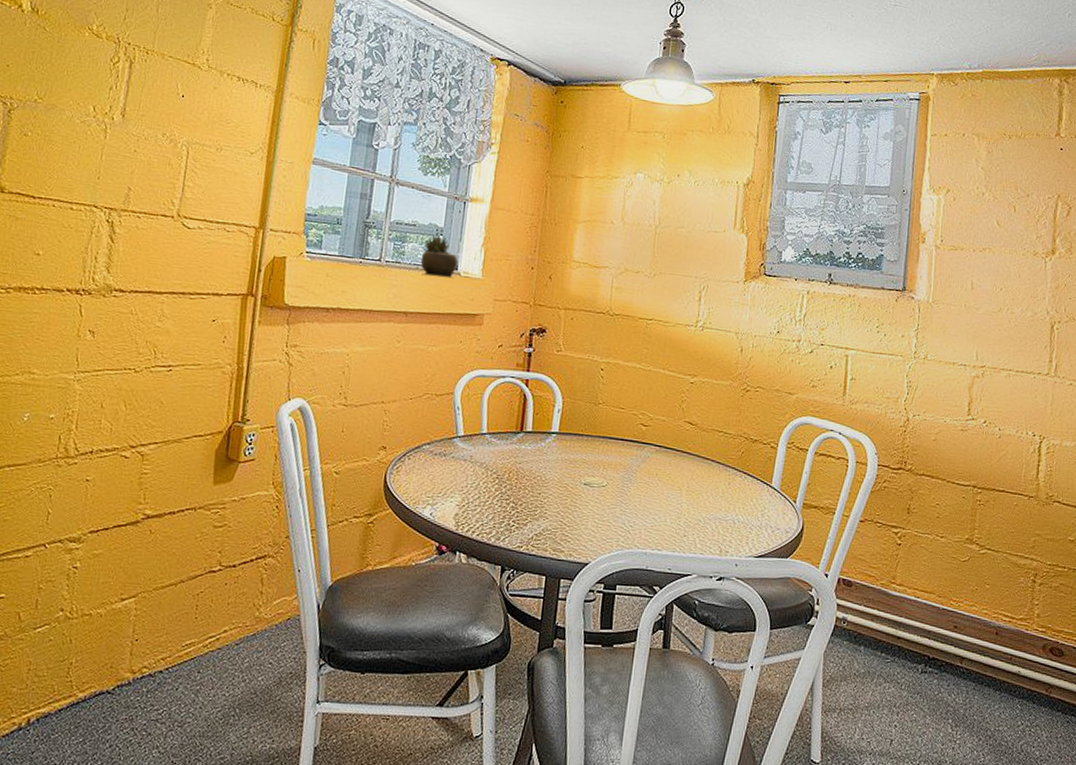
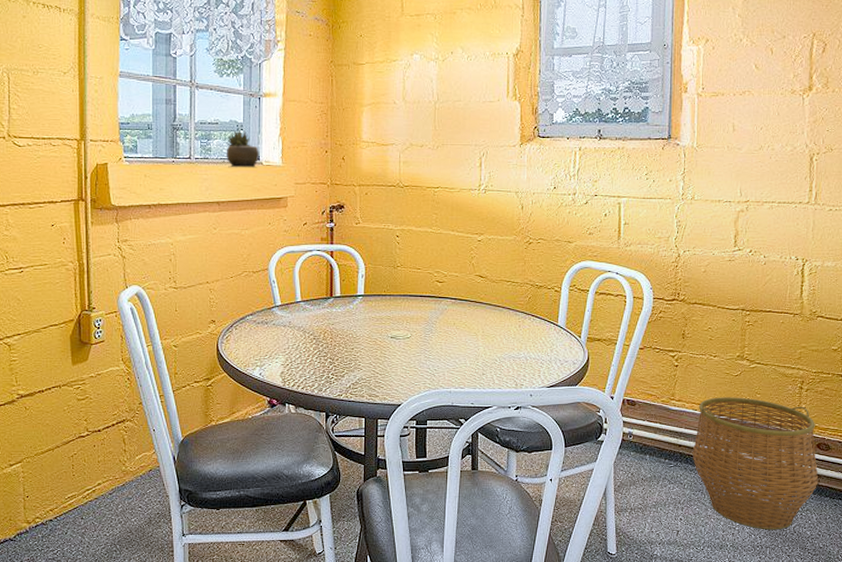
basket: none [911,584,1050,747] -> present [692,397,819,530]

